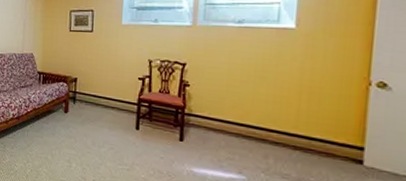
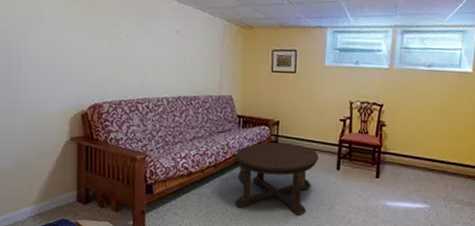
coffee table: none [35,98,117,173] -> present [235,142,319,215]

